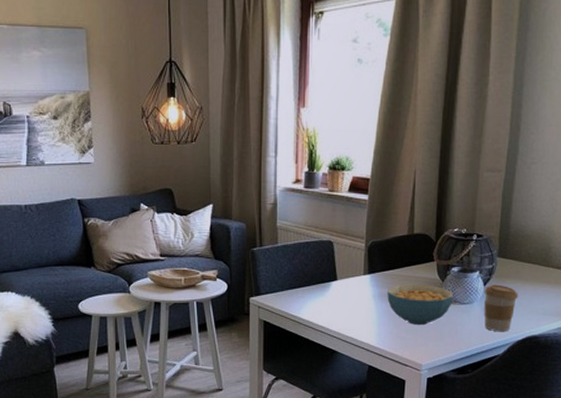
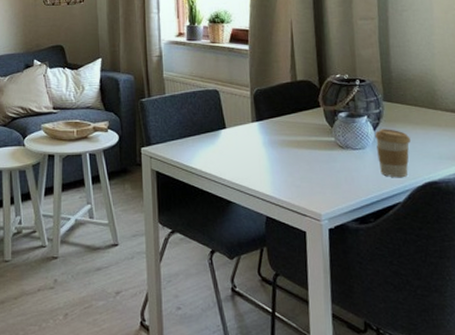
cereal bowl: present [387,284,454,326] -> none [277,130,345,173]

